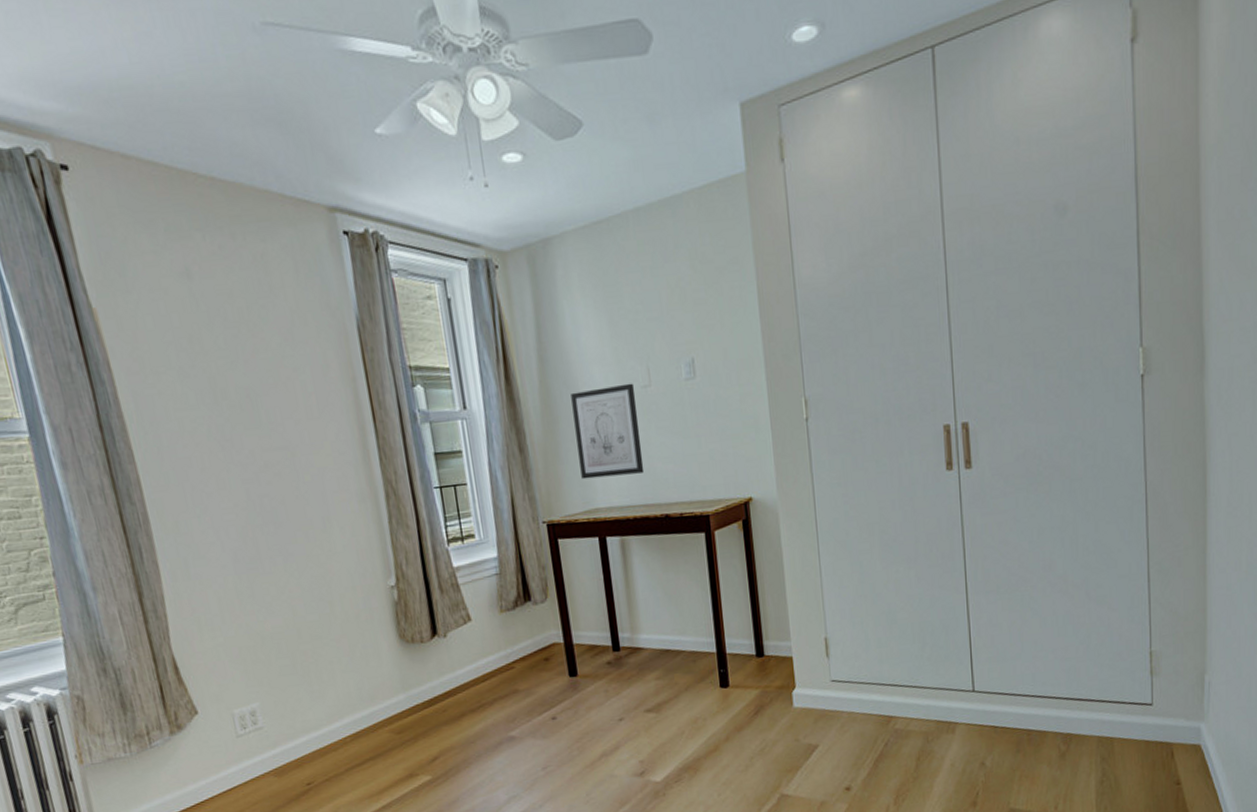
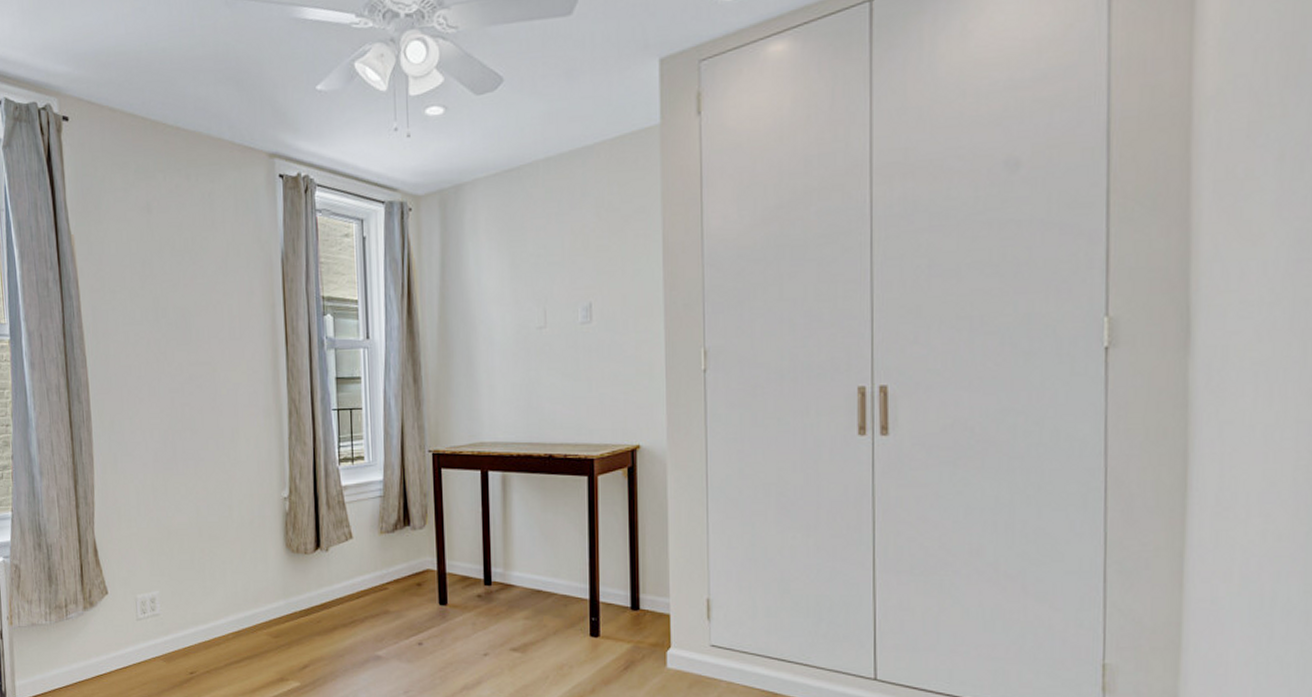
wall art: present [571,383,644,480] -> none [467,323,532,413]

